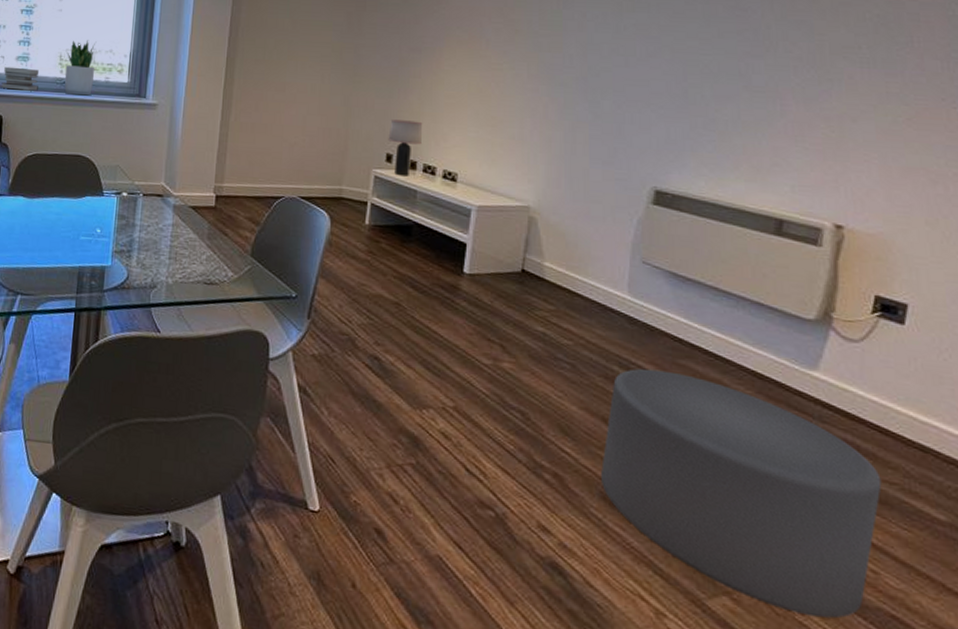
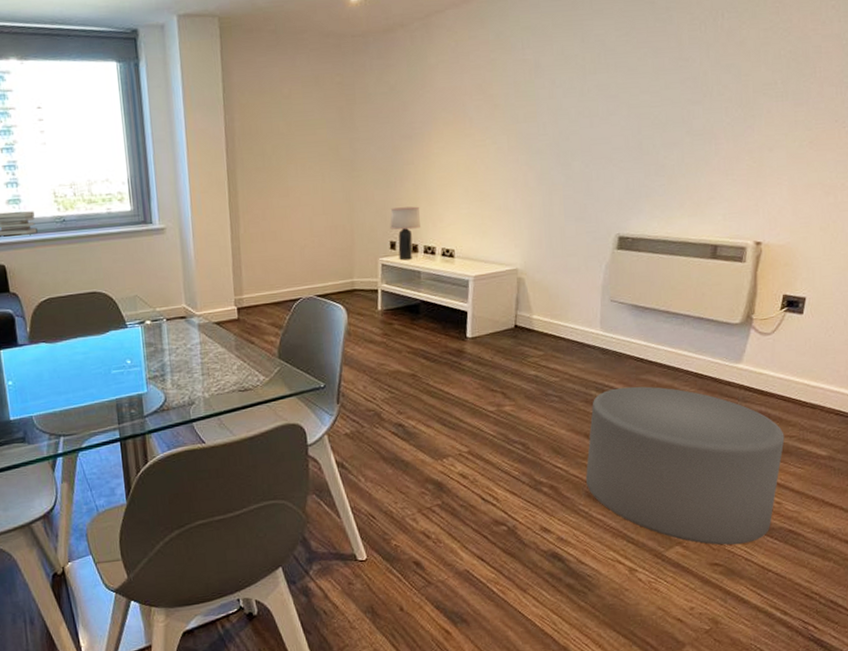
planter: present [64,40,97,96] -> none [60,171,96,232]

